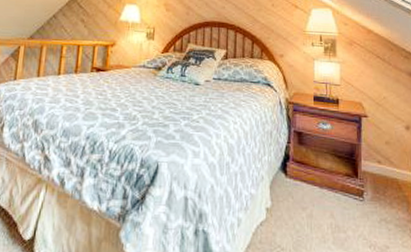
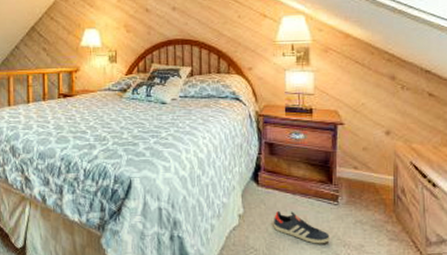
sneaker: none [300,204,356,244] -> present [273,210,330,244]

